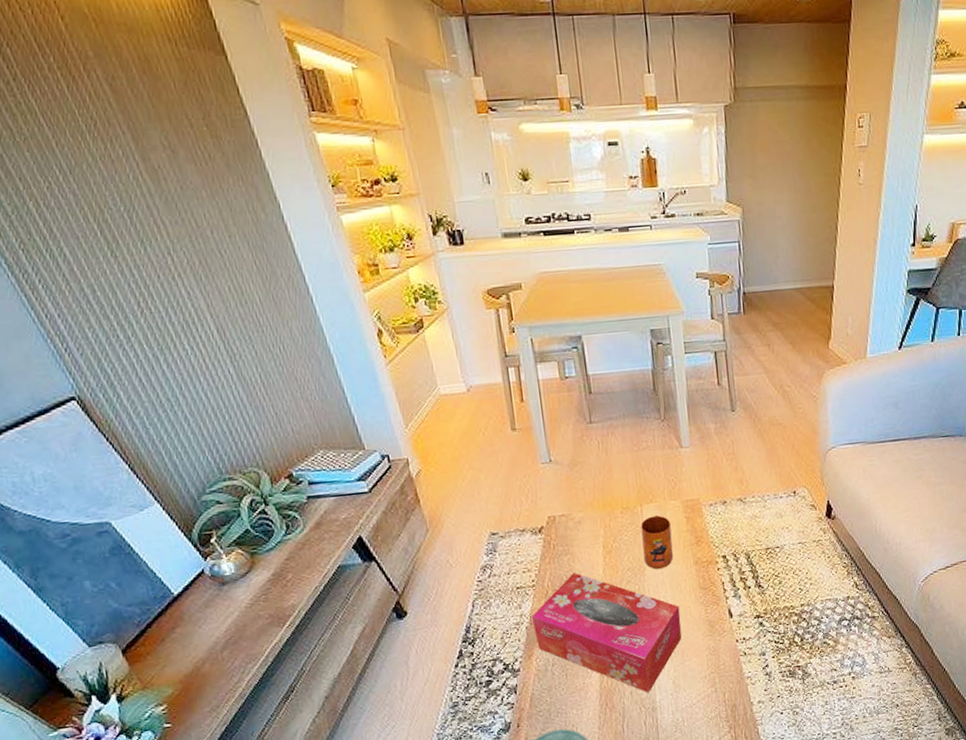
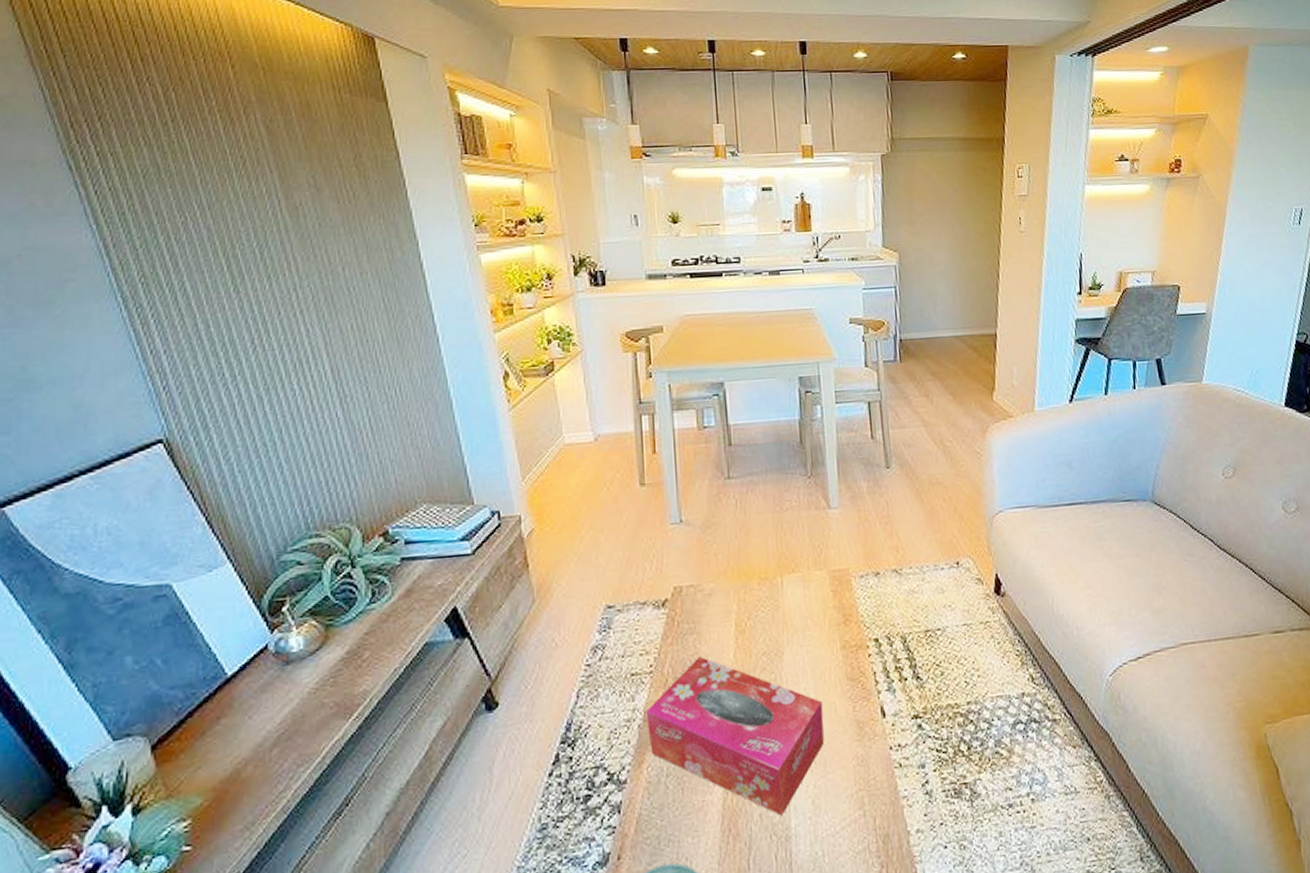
mug: present [640,515,674,569] -> none [780,588,817,654]

